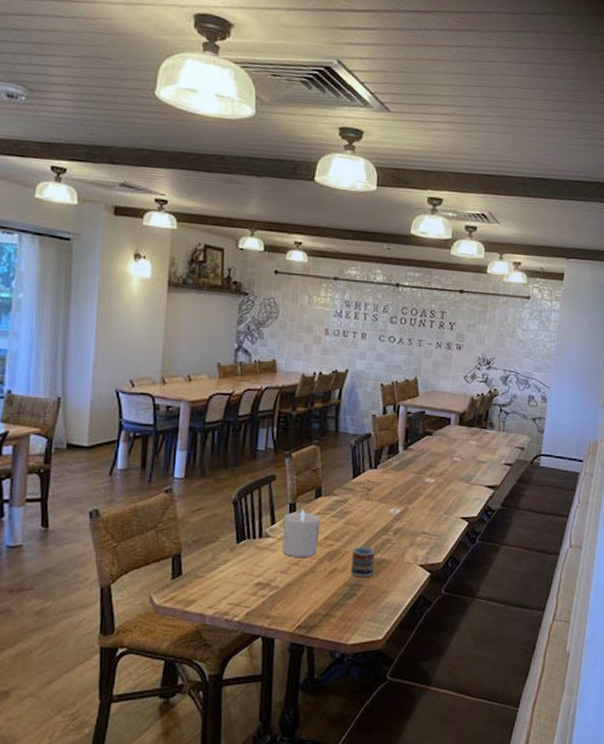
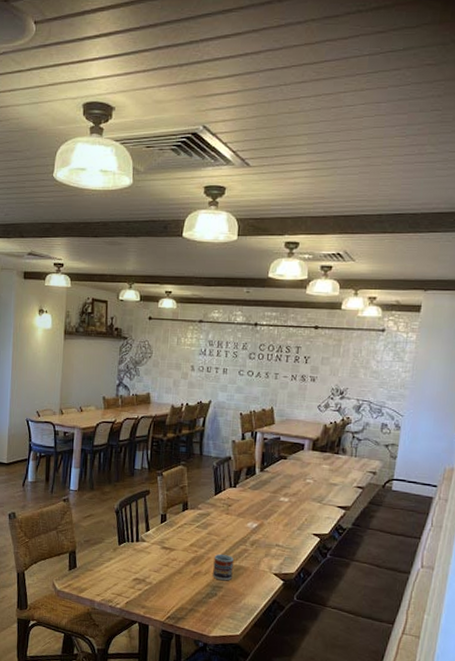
candle: present [282,509,321,557] -> none [155,520,187,560]

